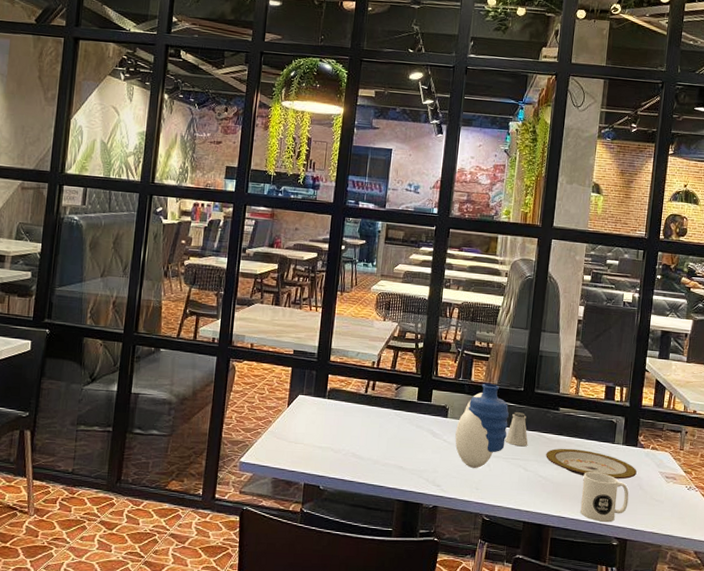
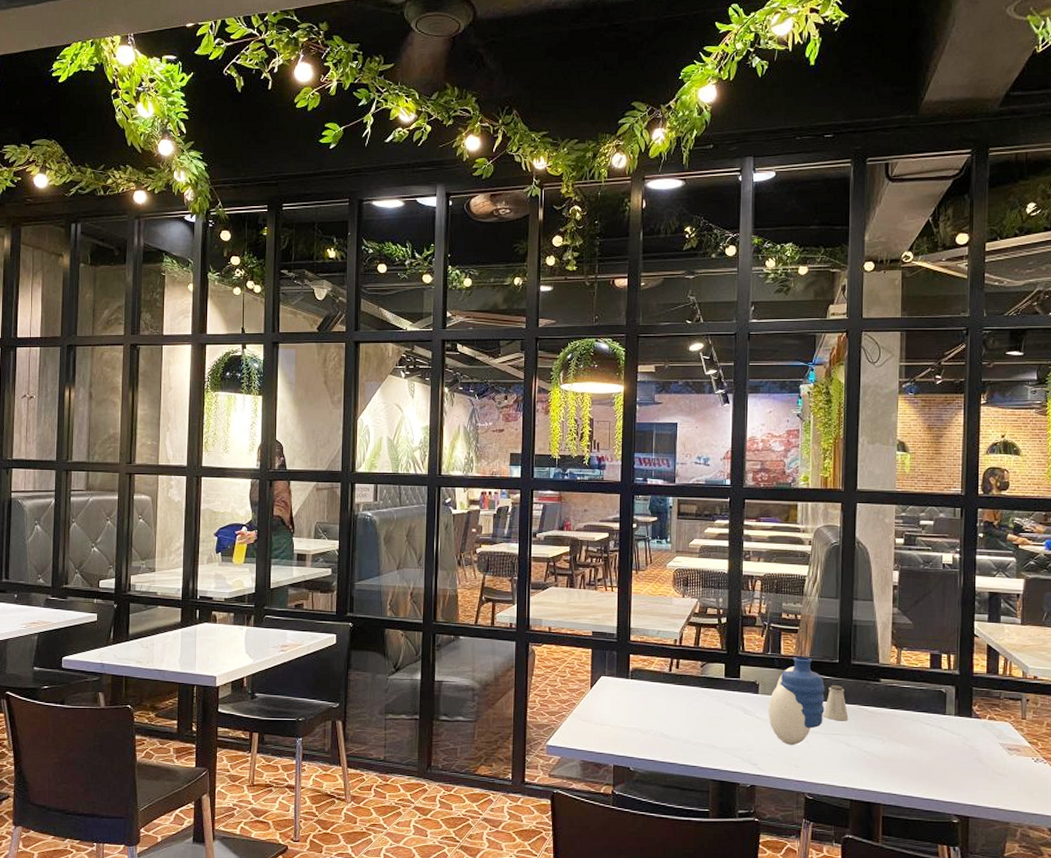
plate: present [546,448,637,480] -> none [869,721,974,753]
mug: present [580,472,629,523] -> none [913,746,967,799]

